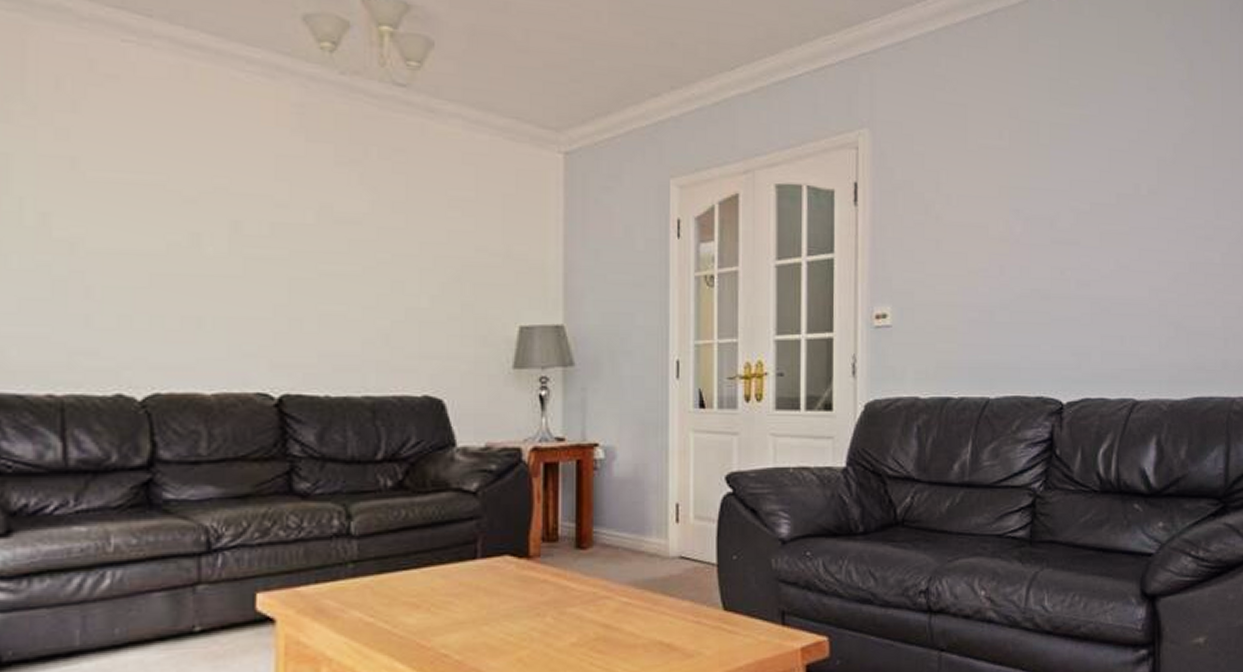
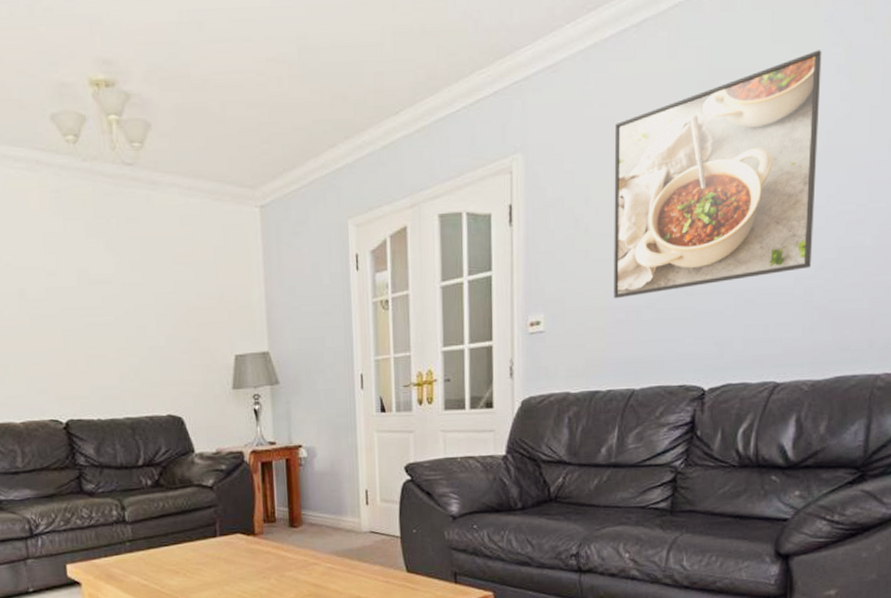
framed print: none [966,64,1166,296] -> present [614,50,822,299]

